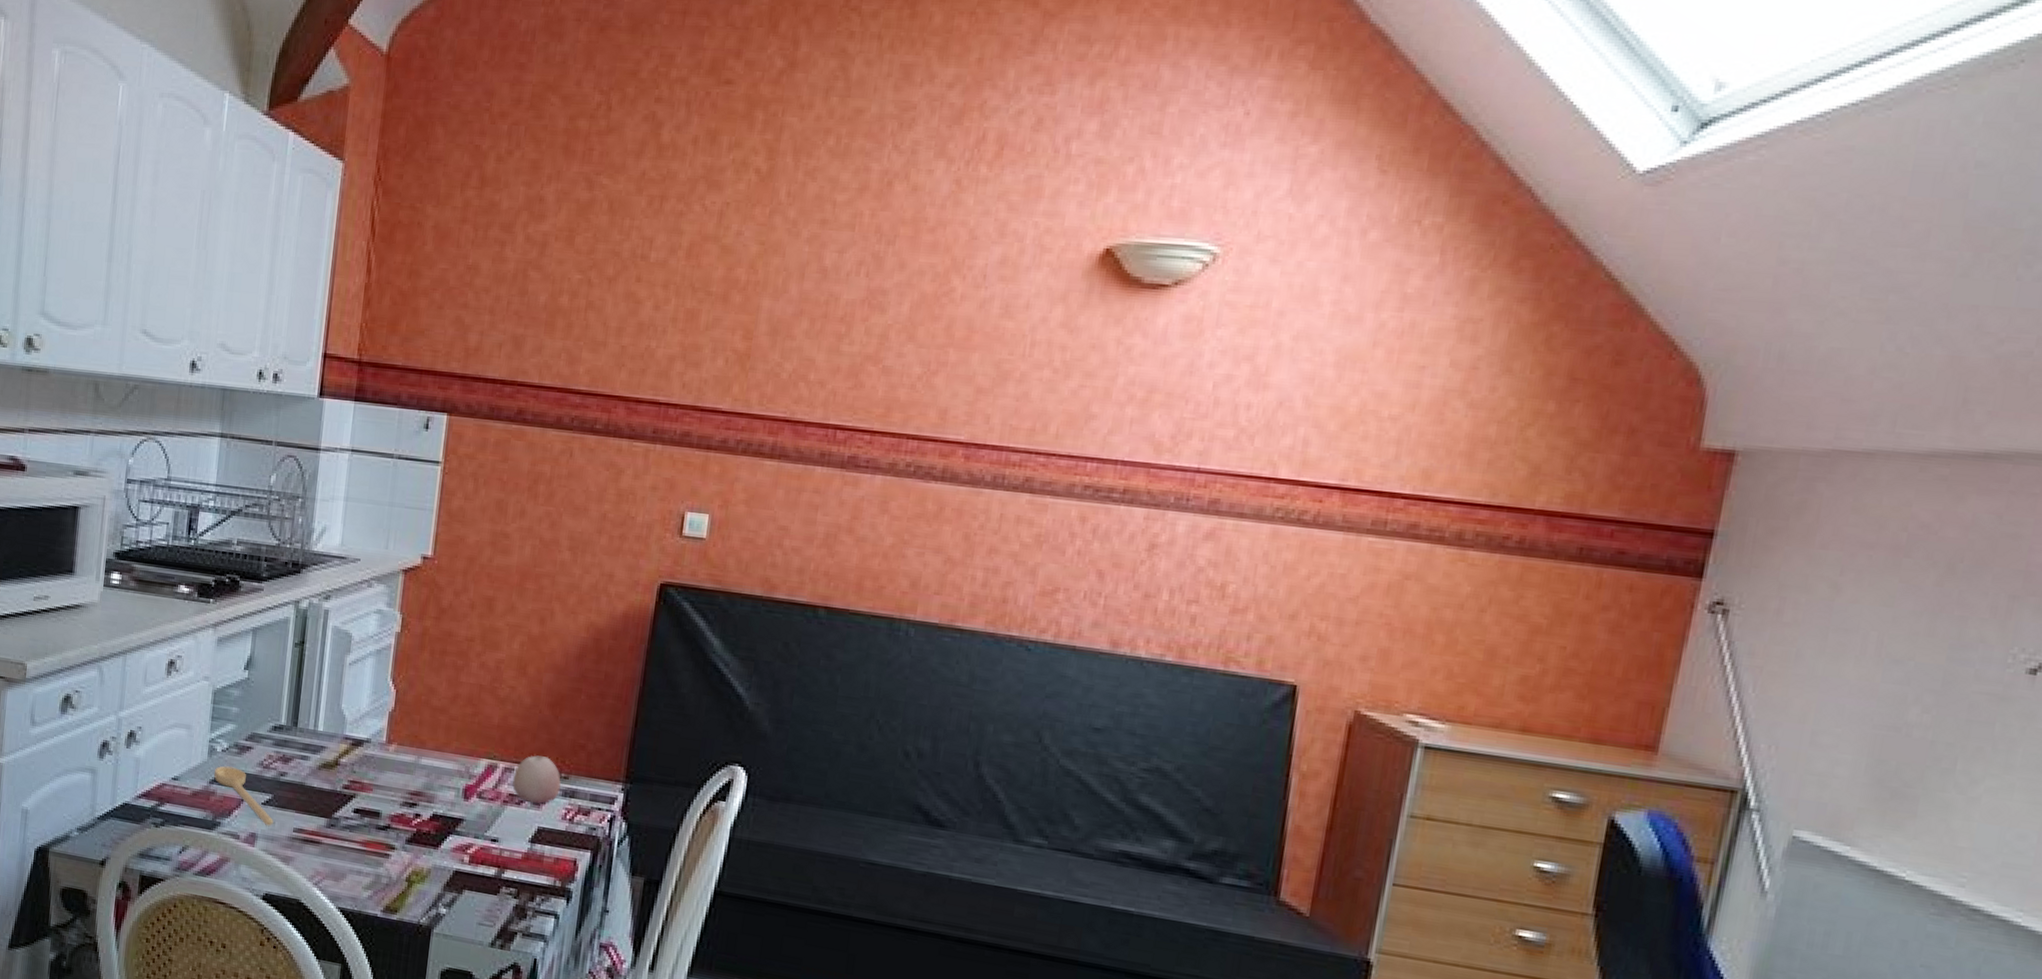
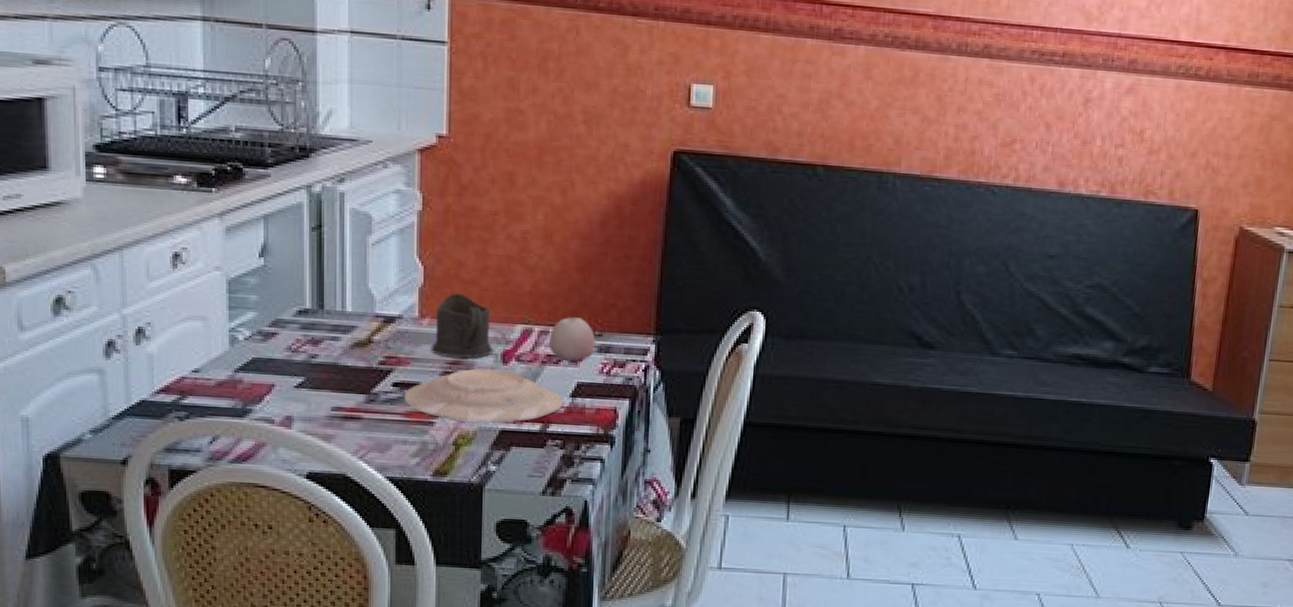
spoon: present [214,765,274,827] -> none [239,353,309,408]
plate: none [363,801,523,864] -> present [403,368,564,424]
cup: none [394,720,457,791] -> present [431,293,493,358]

